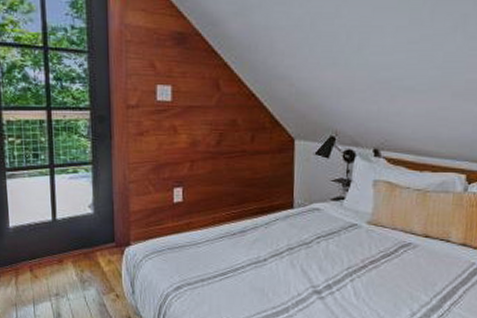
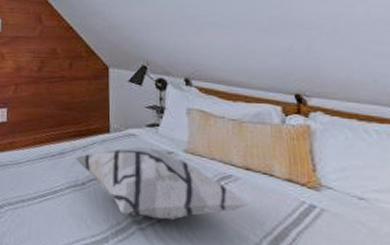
decorative pillow: none [256,220,424,288] -> present [74,146,248,221]

